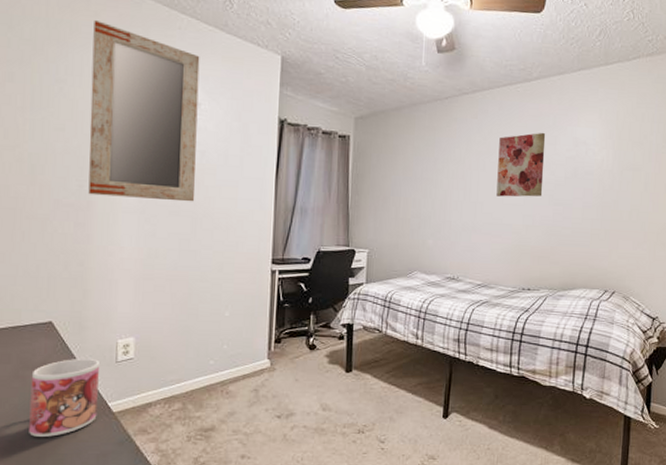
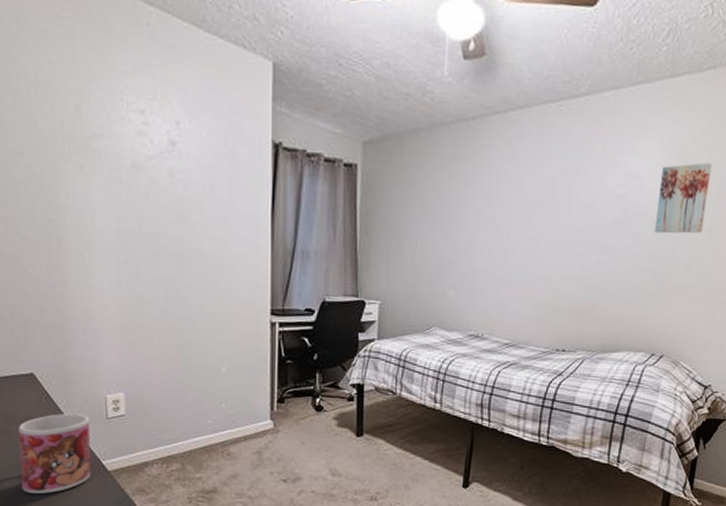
home mirror: present [88,19,200,202] -> none [45,12,180,242]
wall art: present [496,132,546,197] -> none [530,163,593,243]
wall art: none [600,130,643,188] -> present [655,162,712,234]

